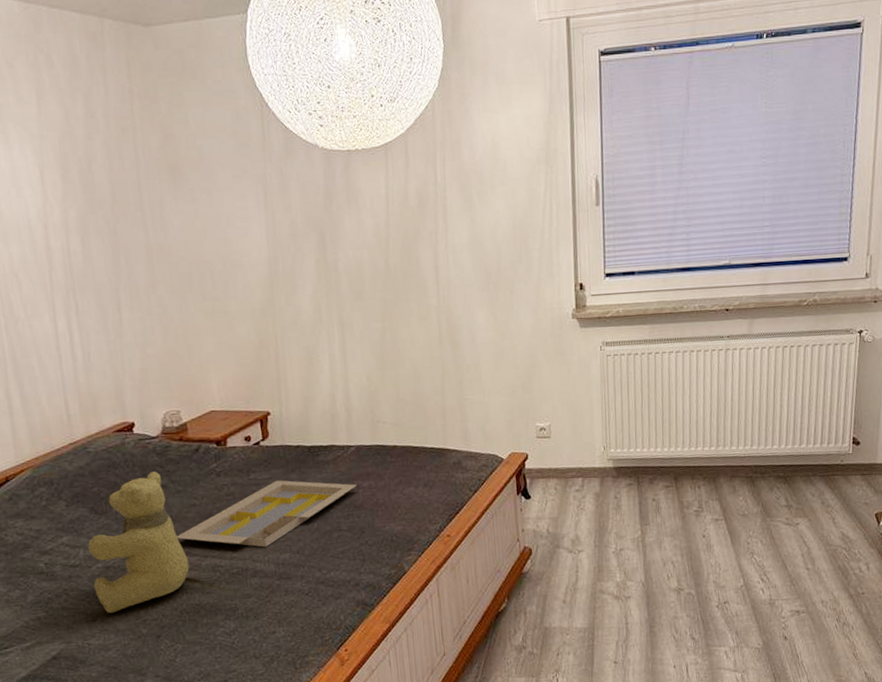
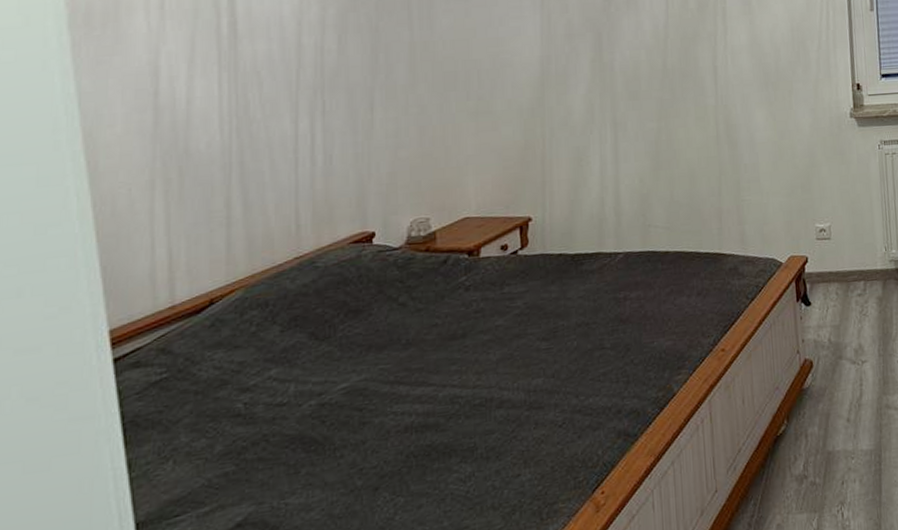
teddy bear: present [88,472,190,614] -> none [301,287,423,463]
serving tray: present [176,480,357,547] -> none [410,293,623,372]

